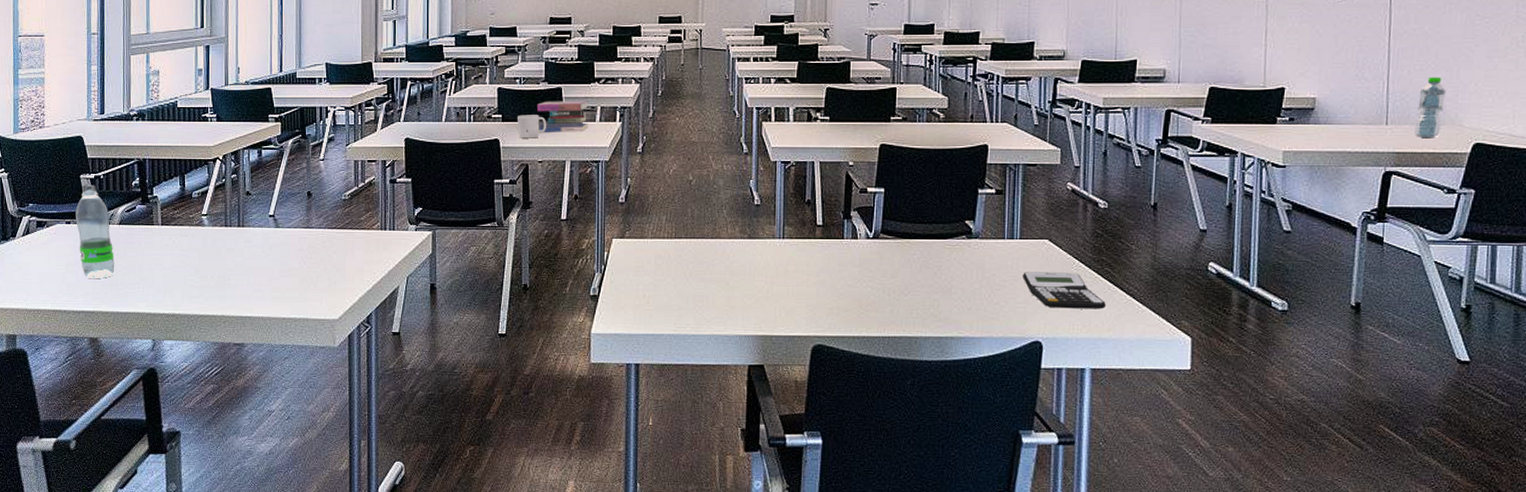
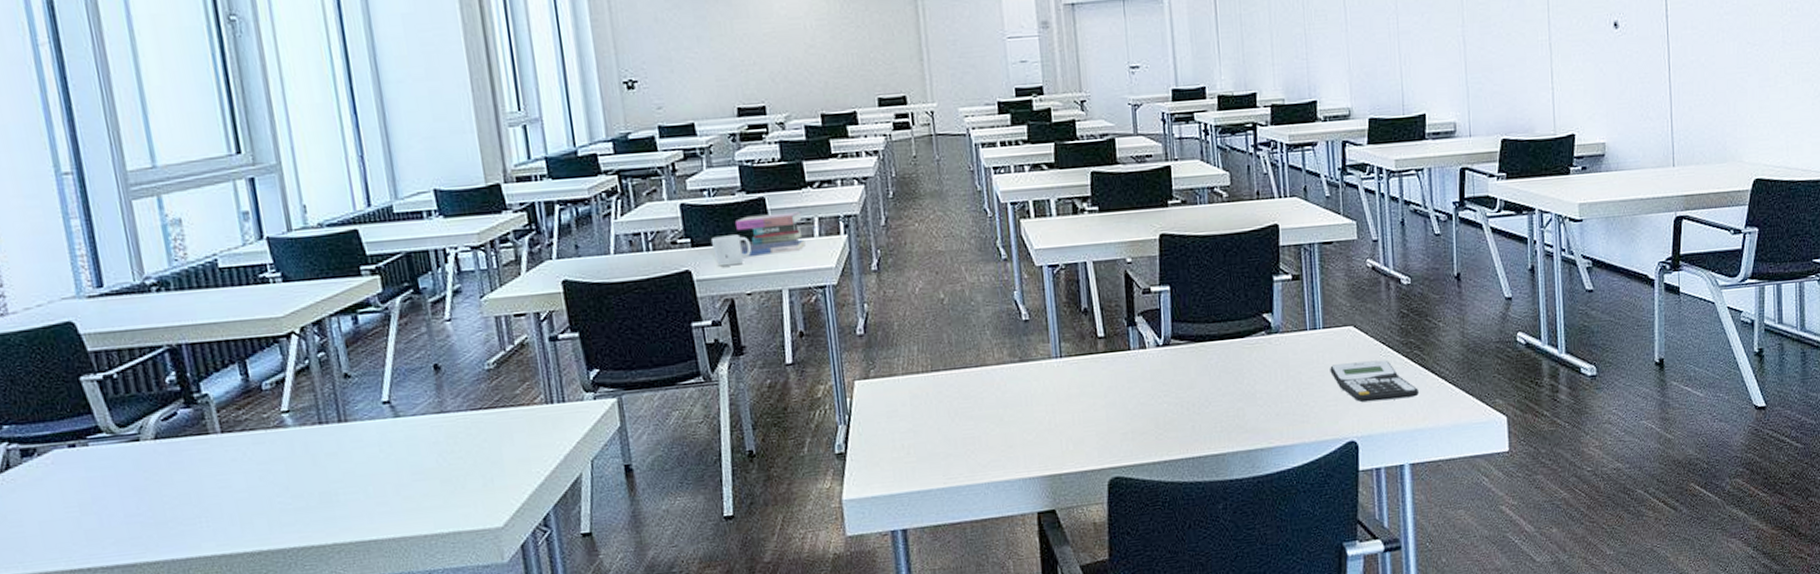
bottle: present [75,184,115,279] -> none [80,388,158,520]
water bottle: present [1414,76,1446,139] -> none [1700,111,1725,178]

